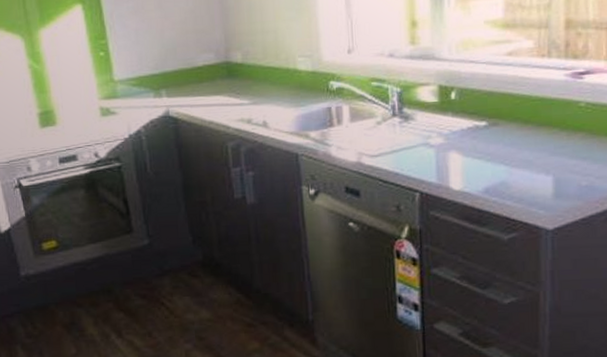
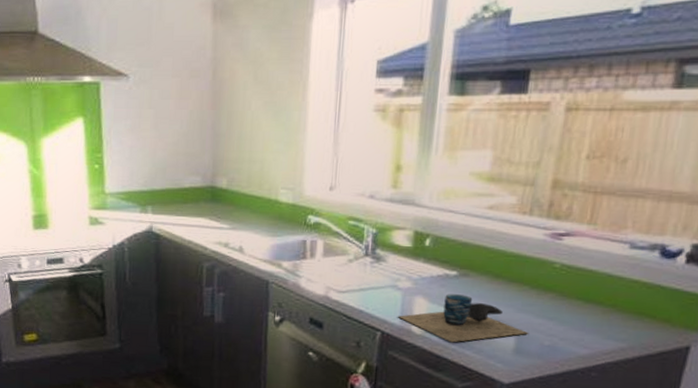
cup: none [433,144,564,195] -> present [397,294,528,343]

